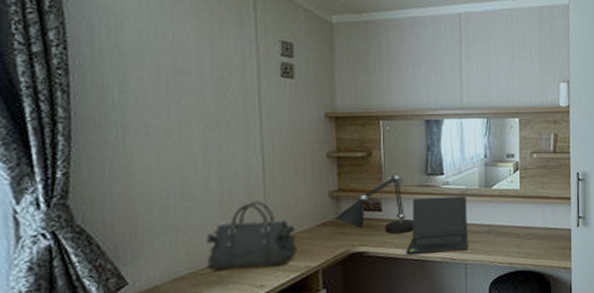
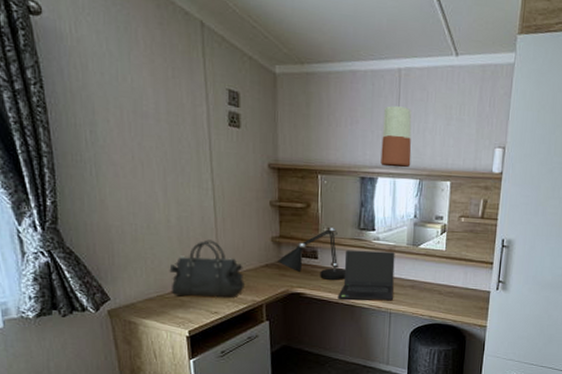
vase: none [445,48,477,108] -> present [380,106,412,168]

